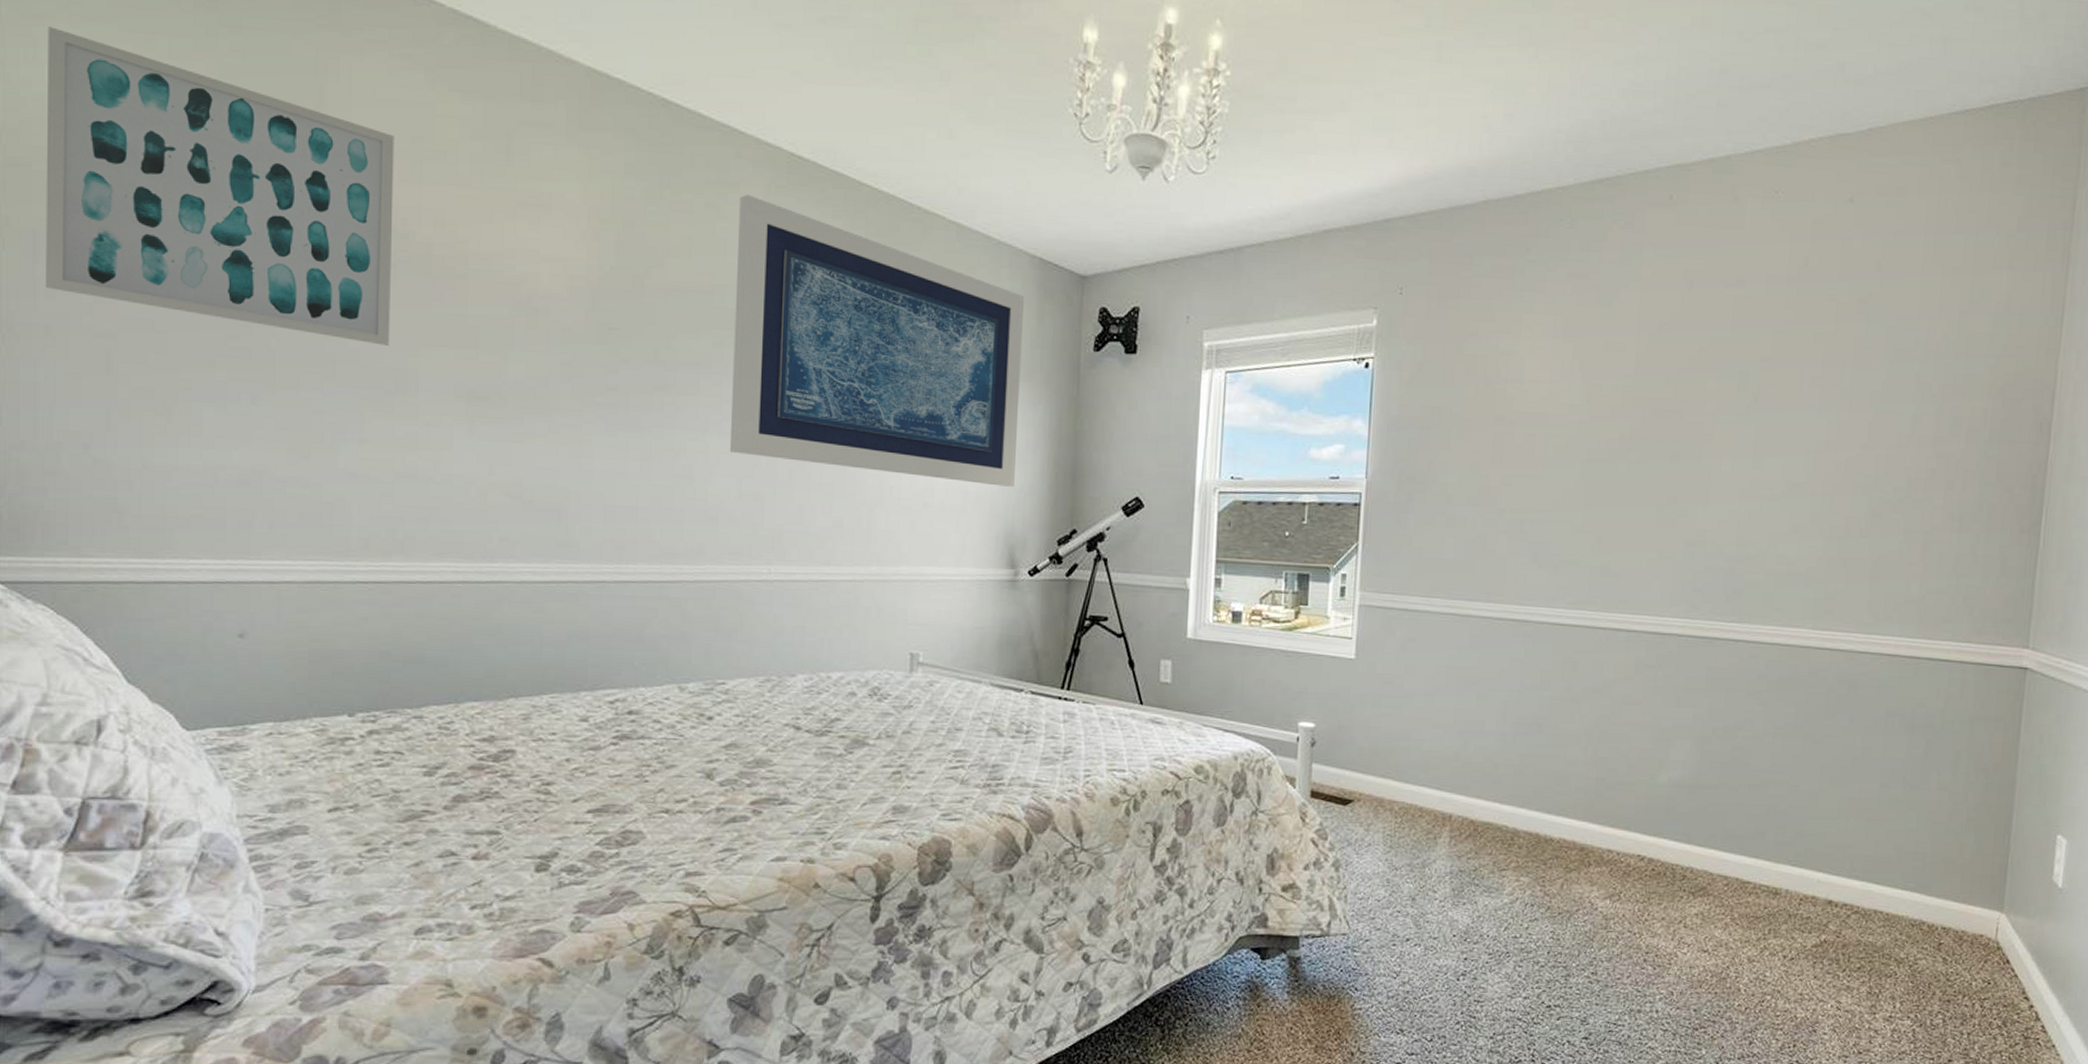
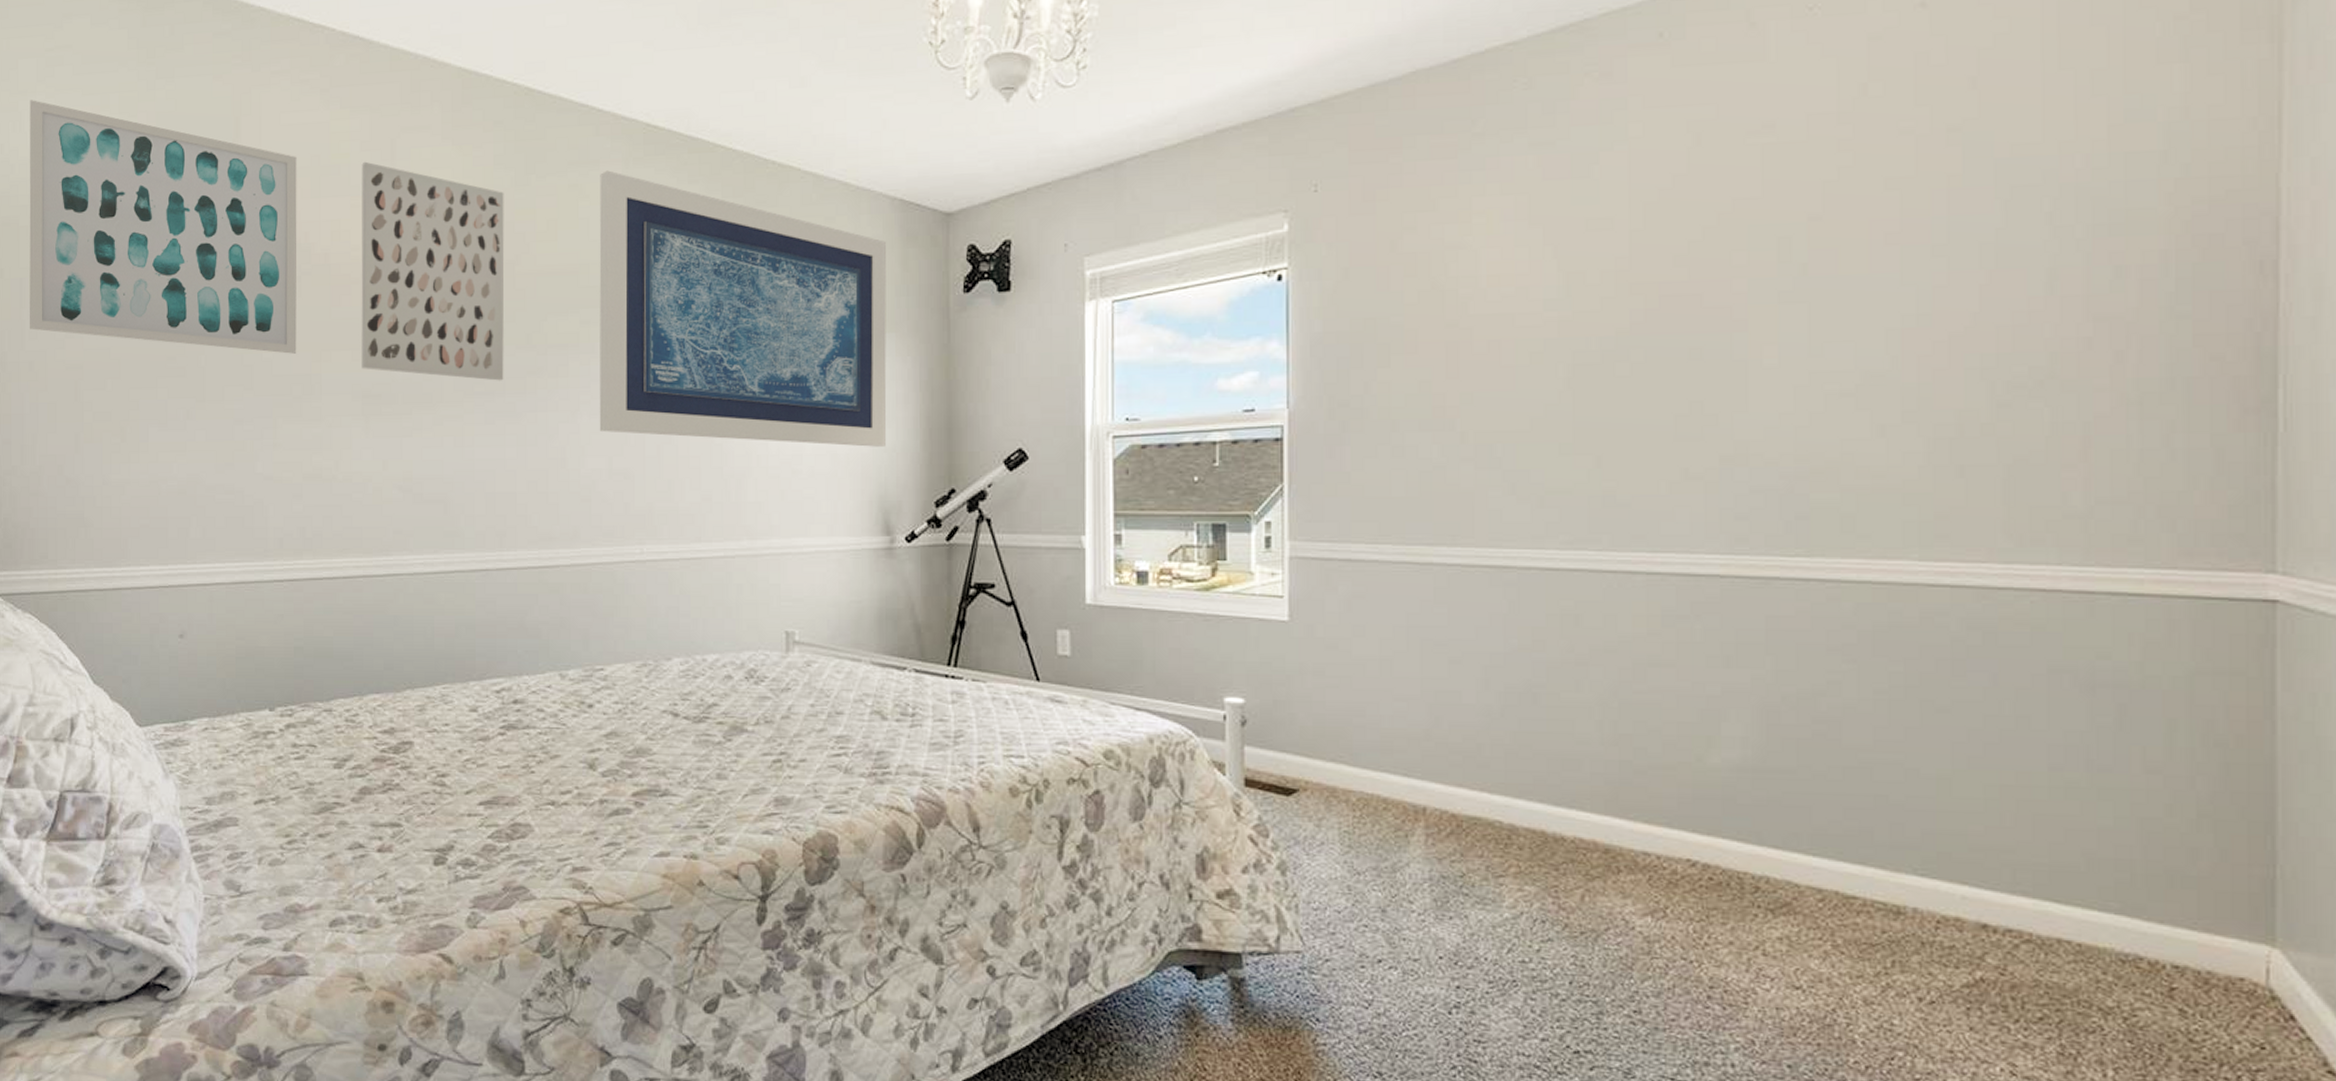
wall art: none [466,151,635,394] -> present [361,161,505,381]

